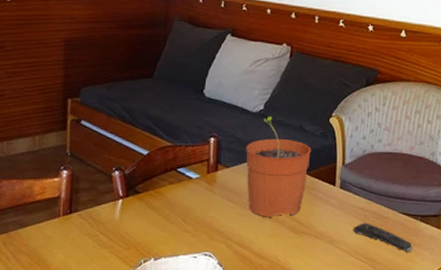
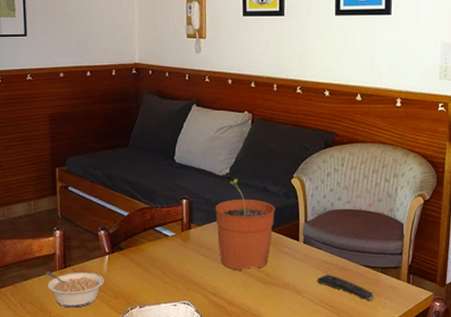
legume: none [46,217,115,260] -> present [45,271,104,308]

